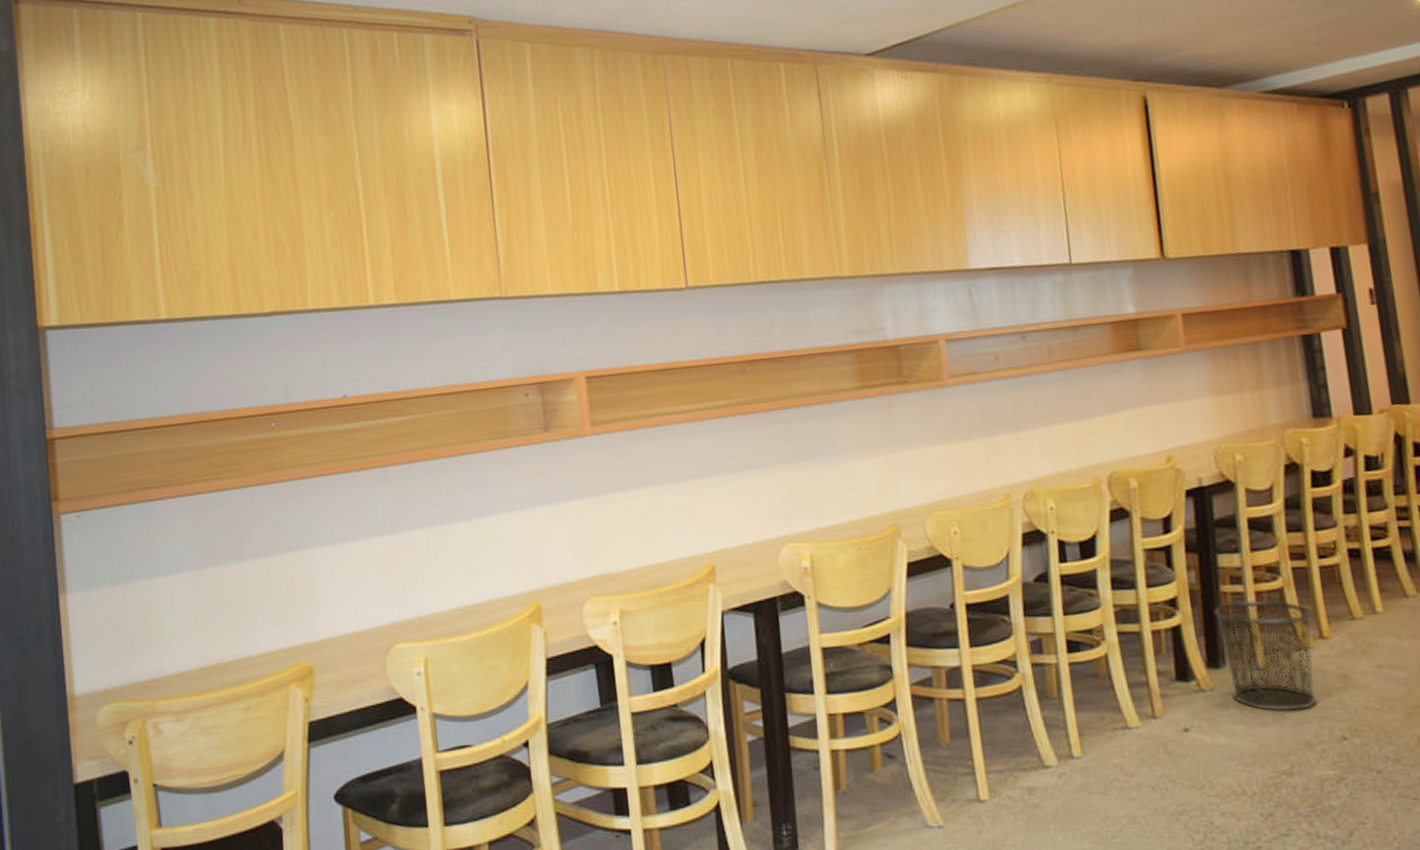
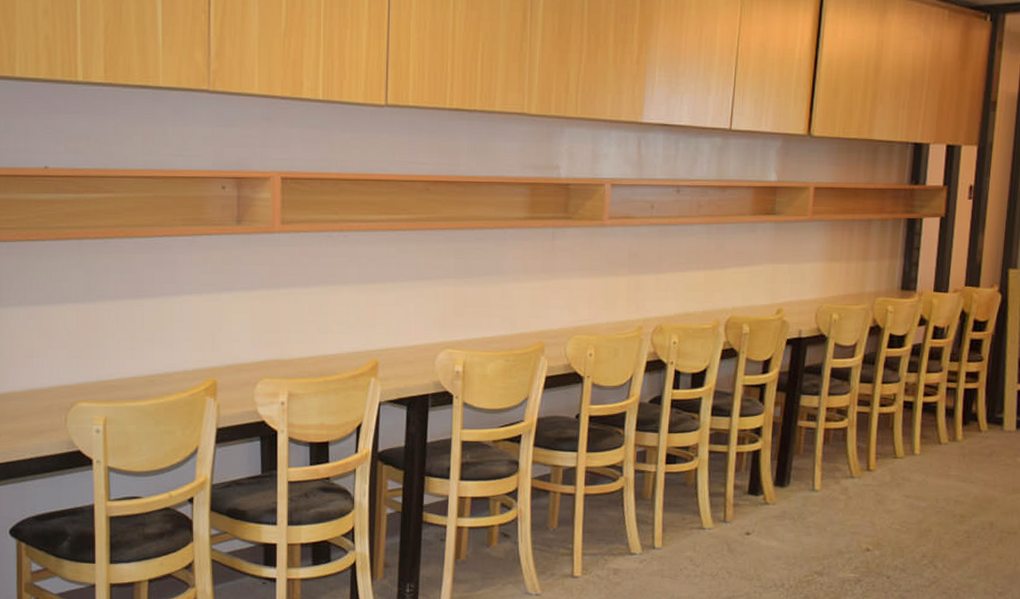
waste bin: present [1214,600,1318,711] -> none [789,435,865,525]

